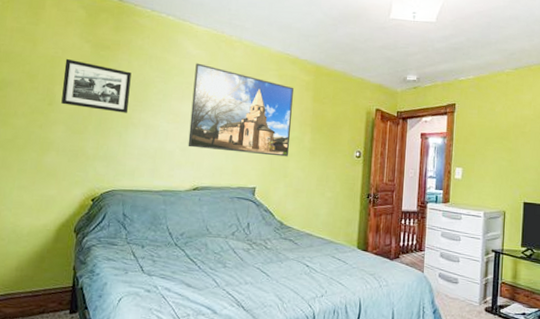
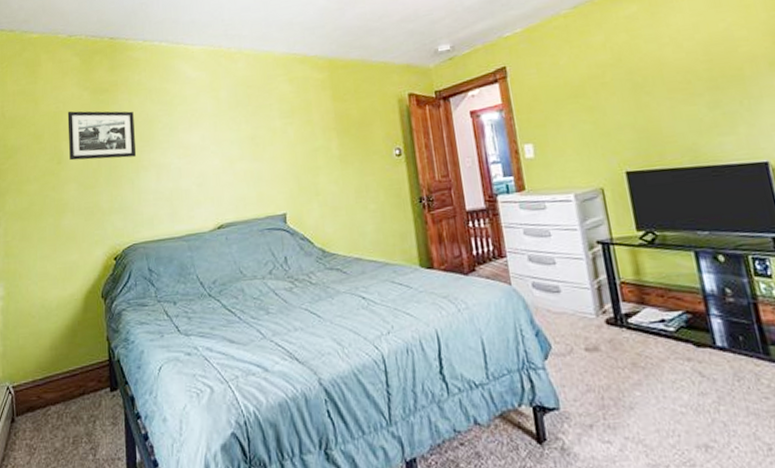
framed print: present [188,63,294,157] -> none [197,85,317,181]

